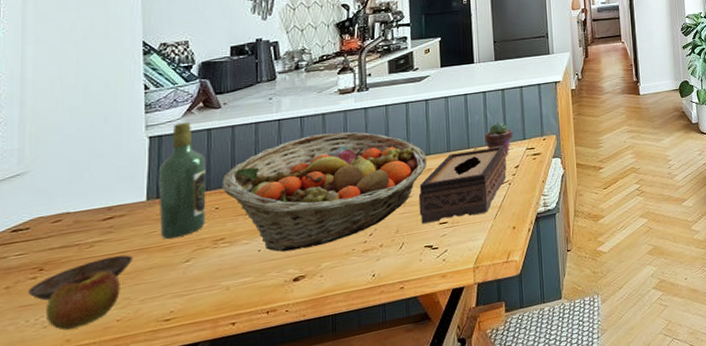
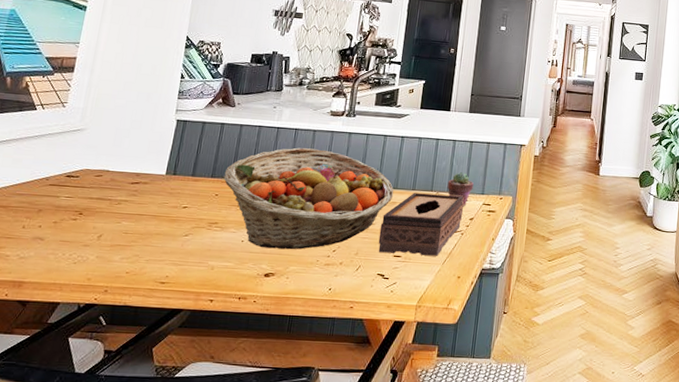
saucer: present [27,255,133,301] -> none [68,216,148,241]
apple: present [47,270,120,331] -> none [77,223,135,271]
wine bottle: present [158,121,206,240] -> none [170,112,216,213]

